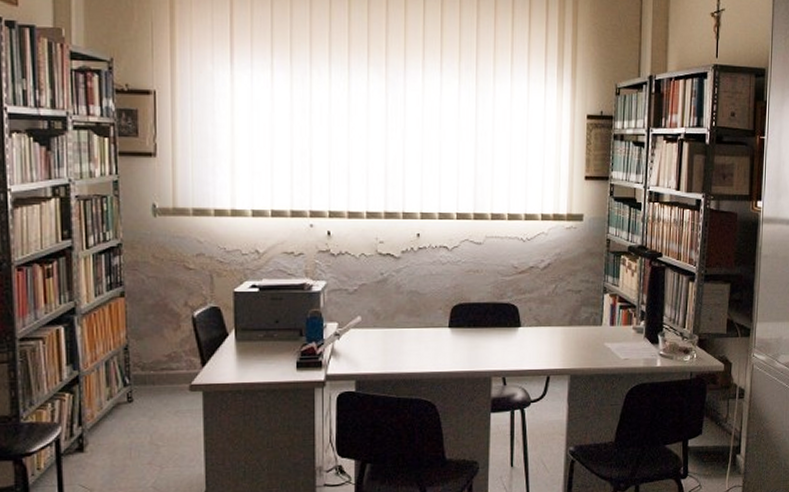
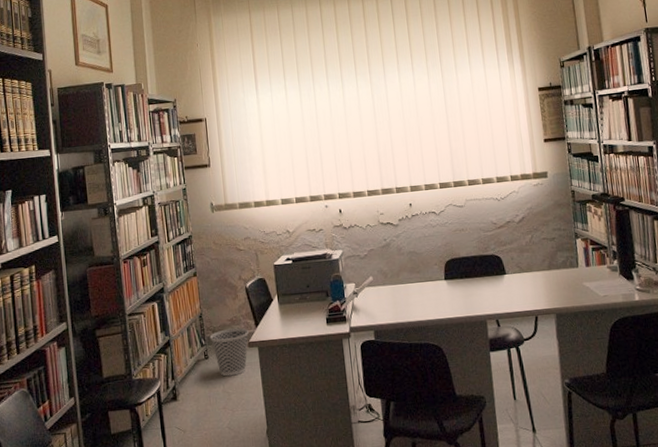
wastebasket: none [136,366,191,425] -> present [209,327,249,377]

